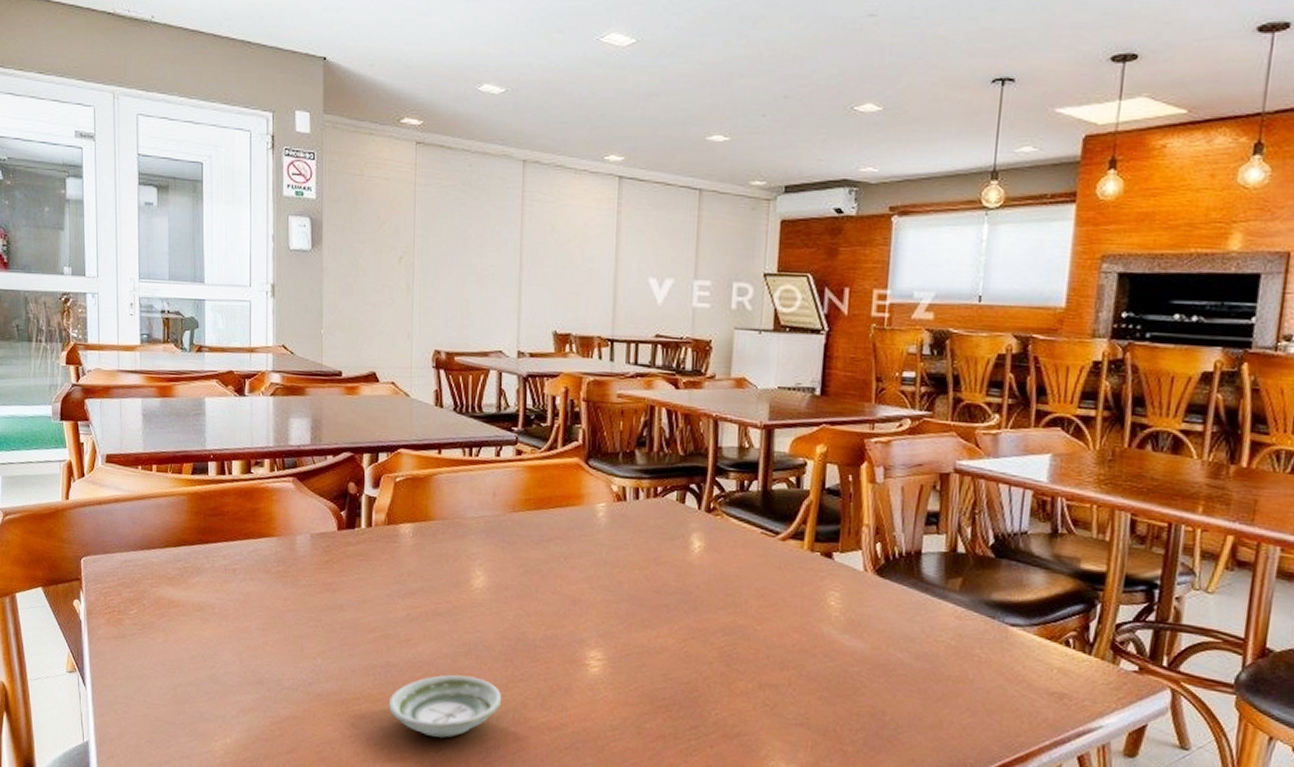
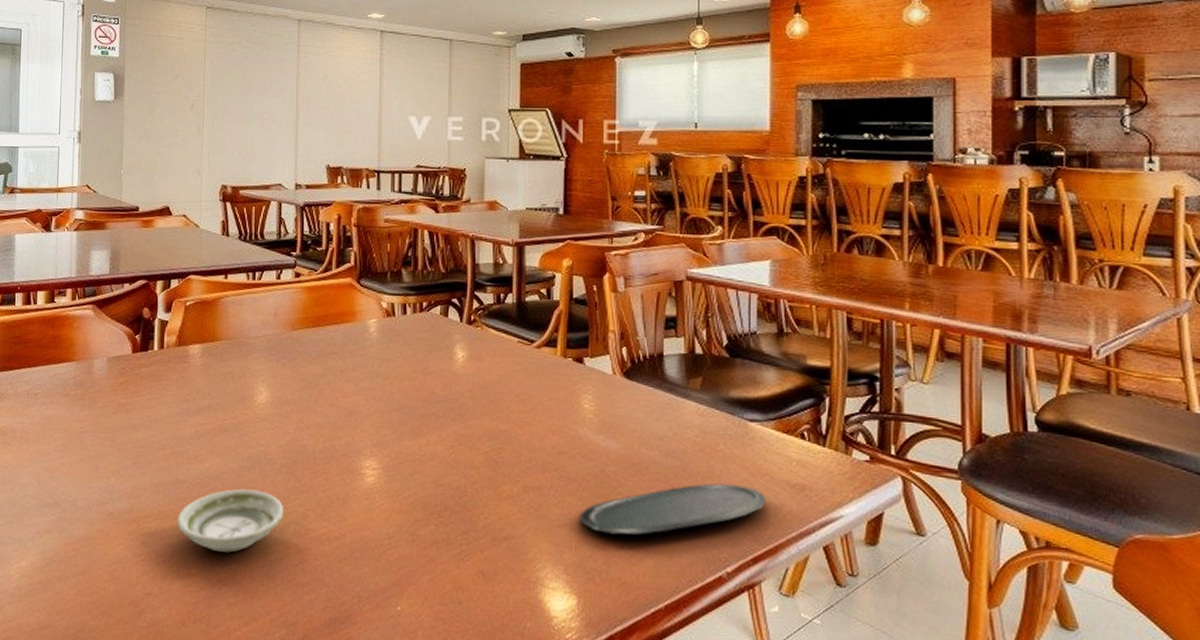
oval tray: none [817,688,1022,737] -> present [579,483,767,535]

